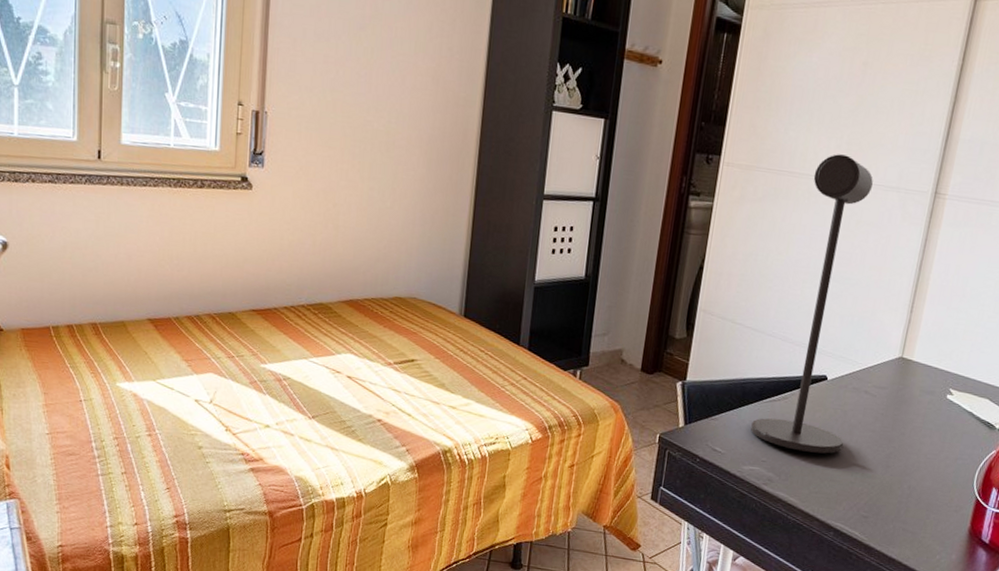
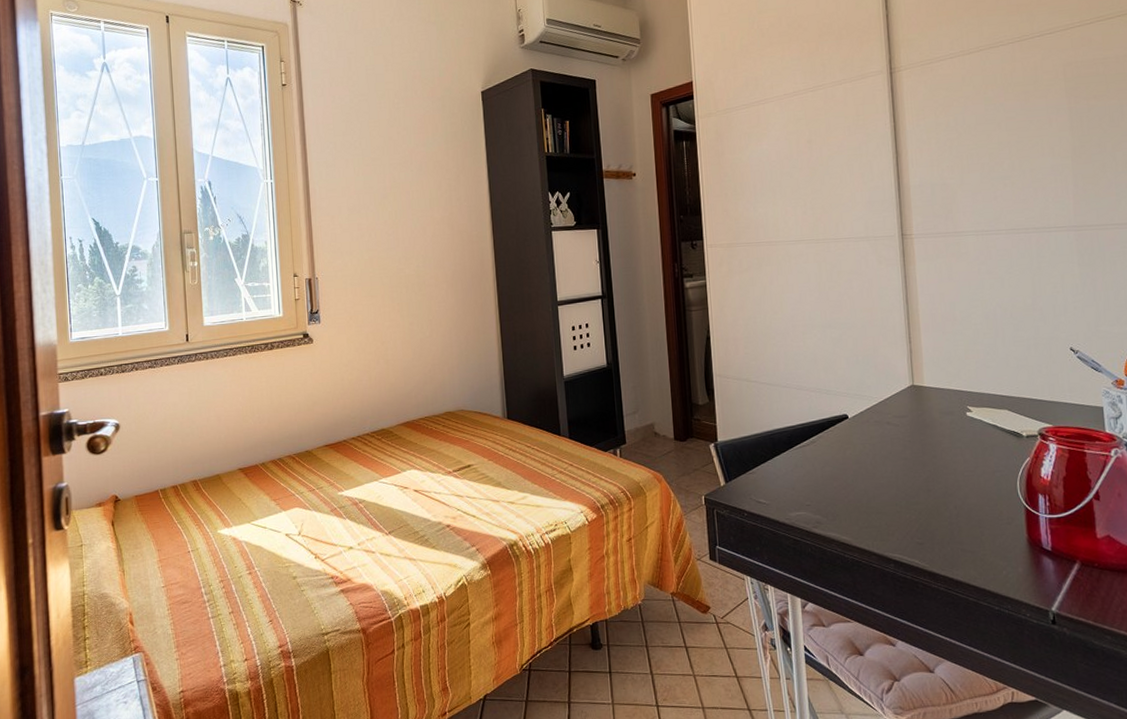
desk lamp: present [751,154,873,454] -> none [788,218,880,490]

